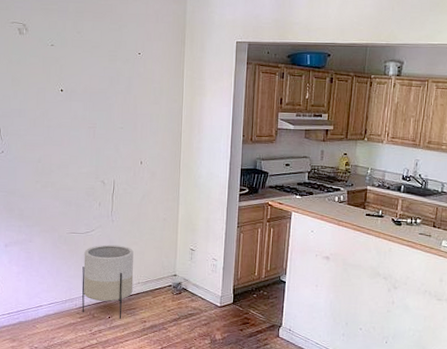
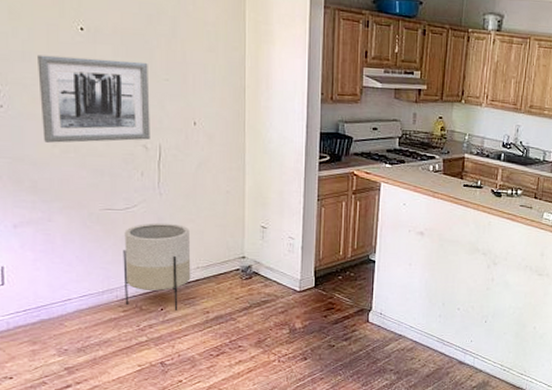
wall art: none [29,111,108,180] -> present [38,54,150,143]

